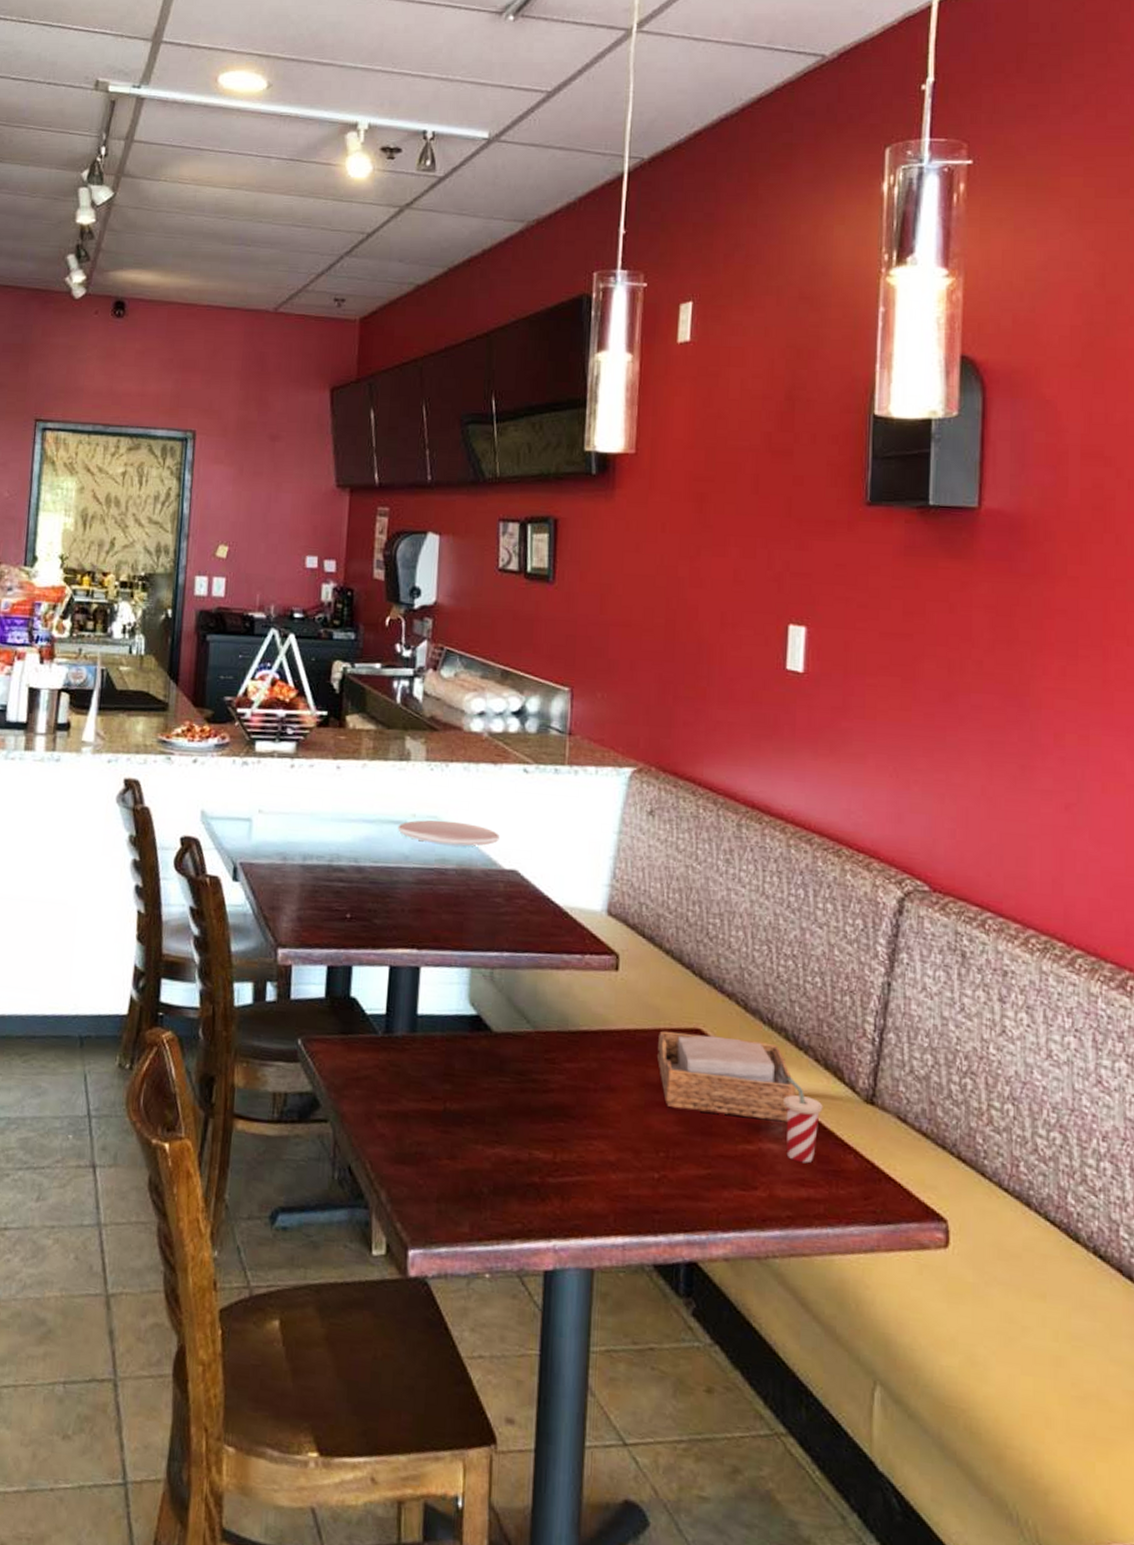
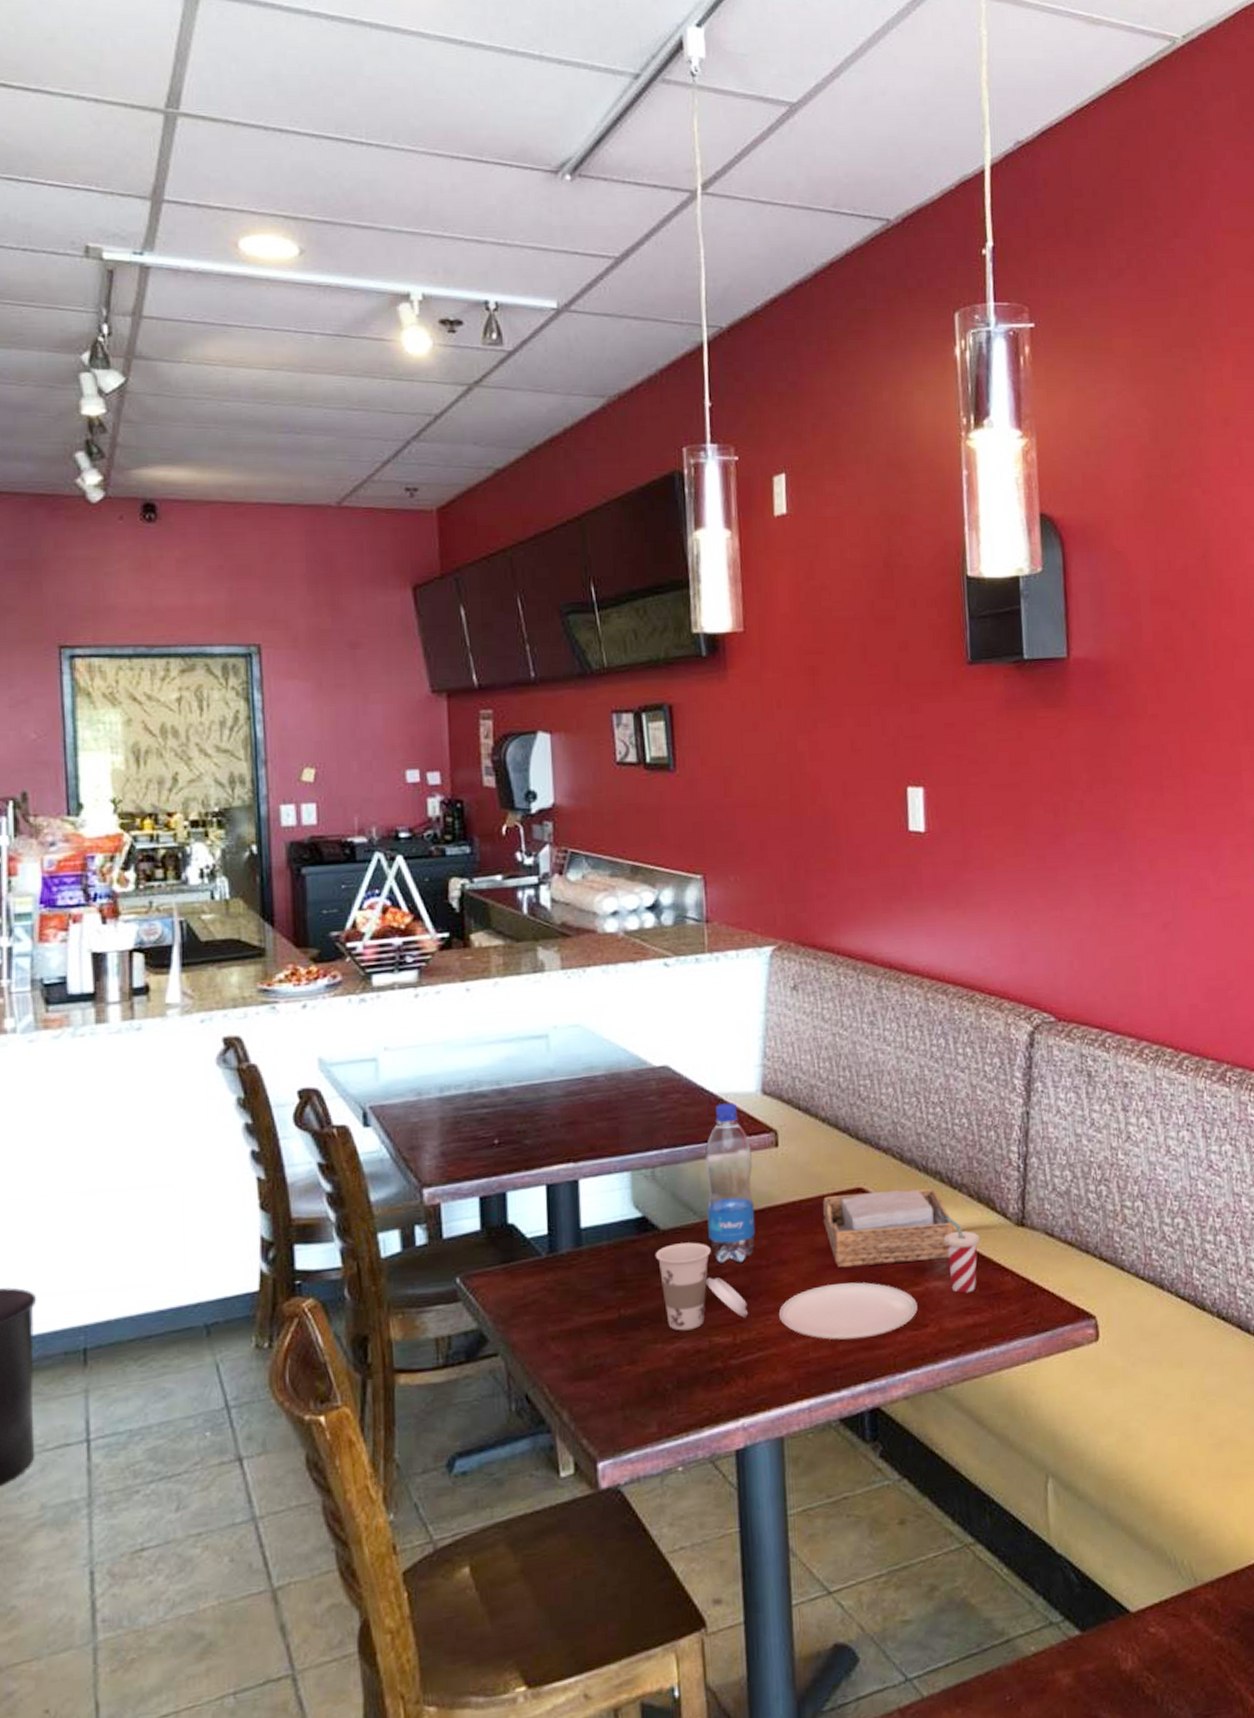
plate: present [398,820,500,848] -> none [539,1026,647,1054]
cup: none [485,1048,572,1139] -> present [655,1242,749,1331]
bottle: none [539,917,591,1081] -> present [704,1103,756,1264]
plate: none [601,1122,748,1187] -> present [778,1282,918,1341]

